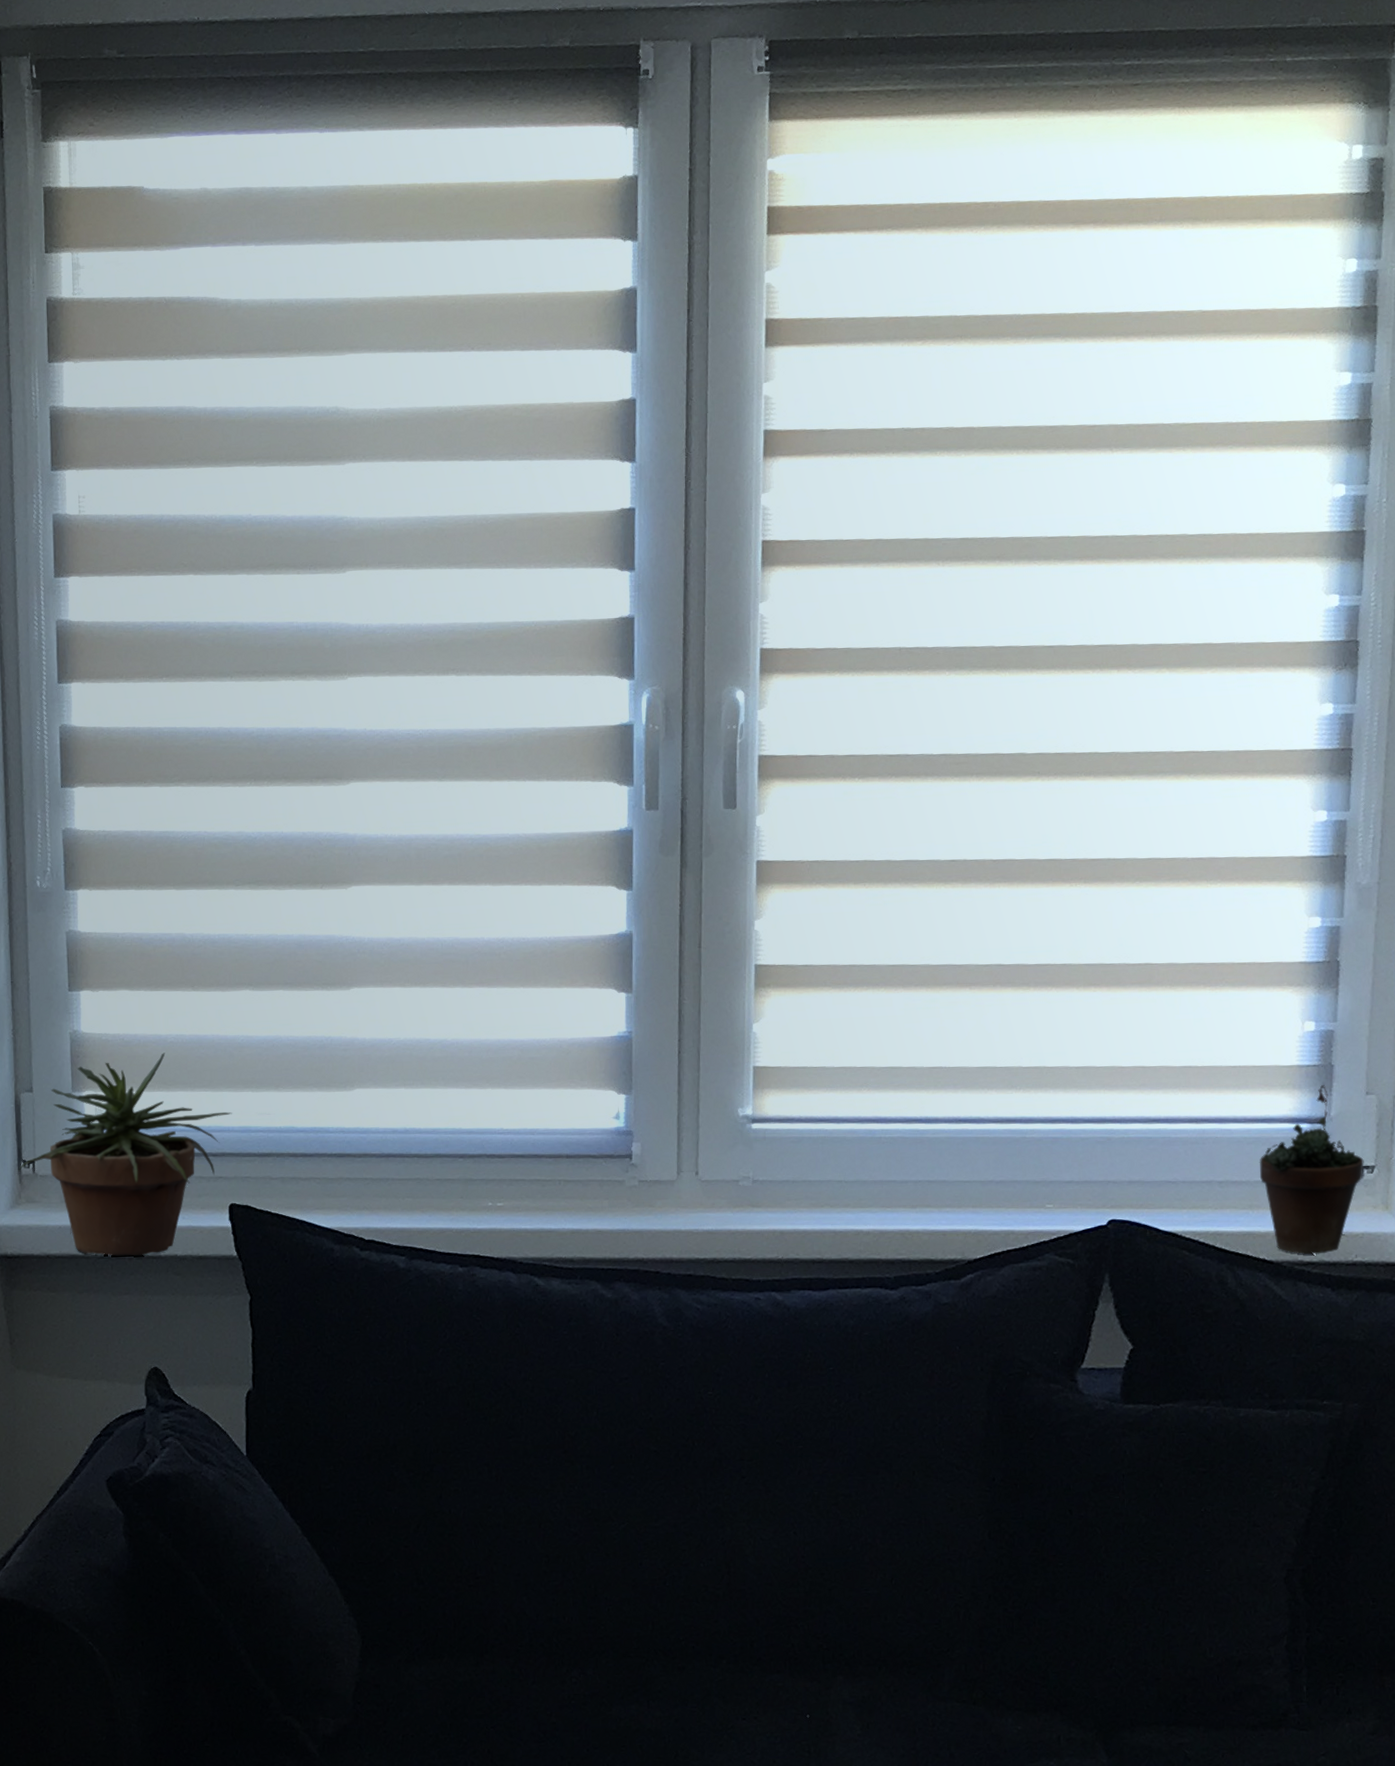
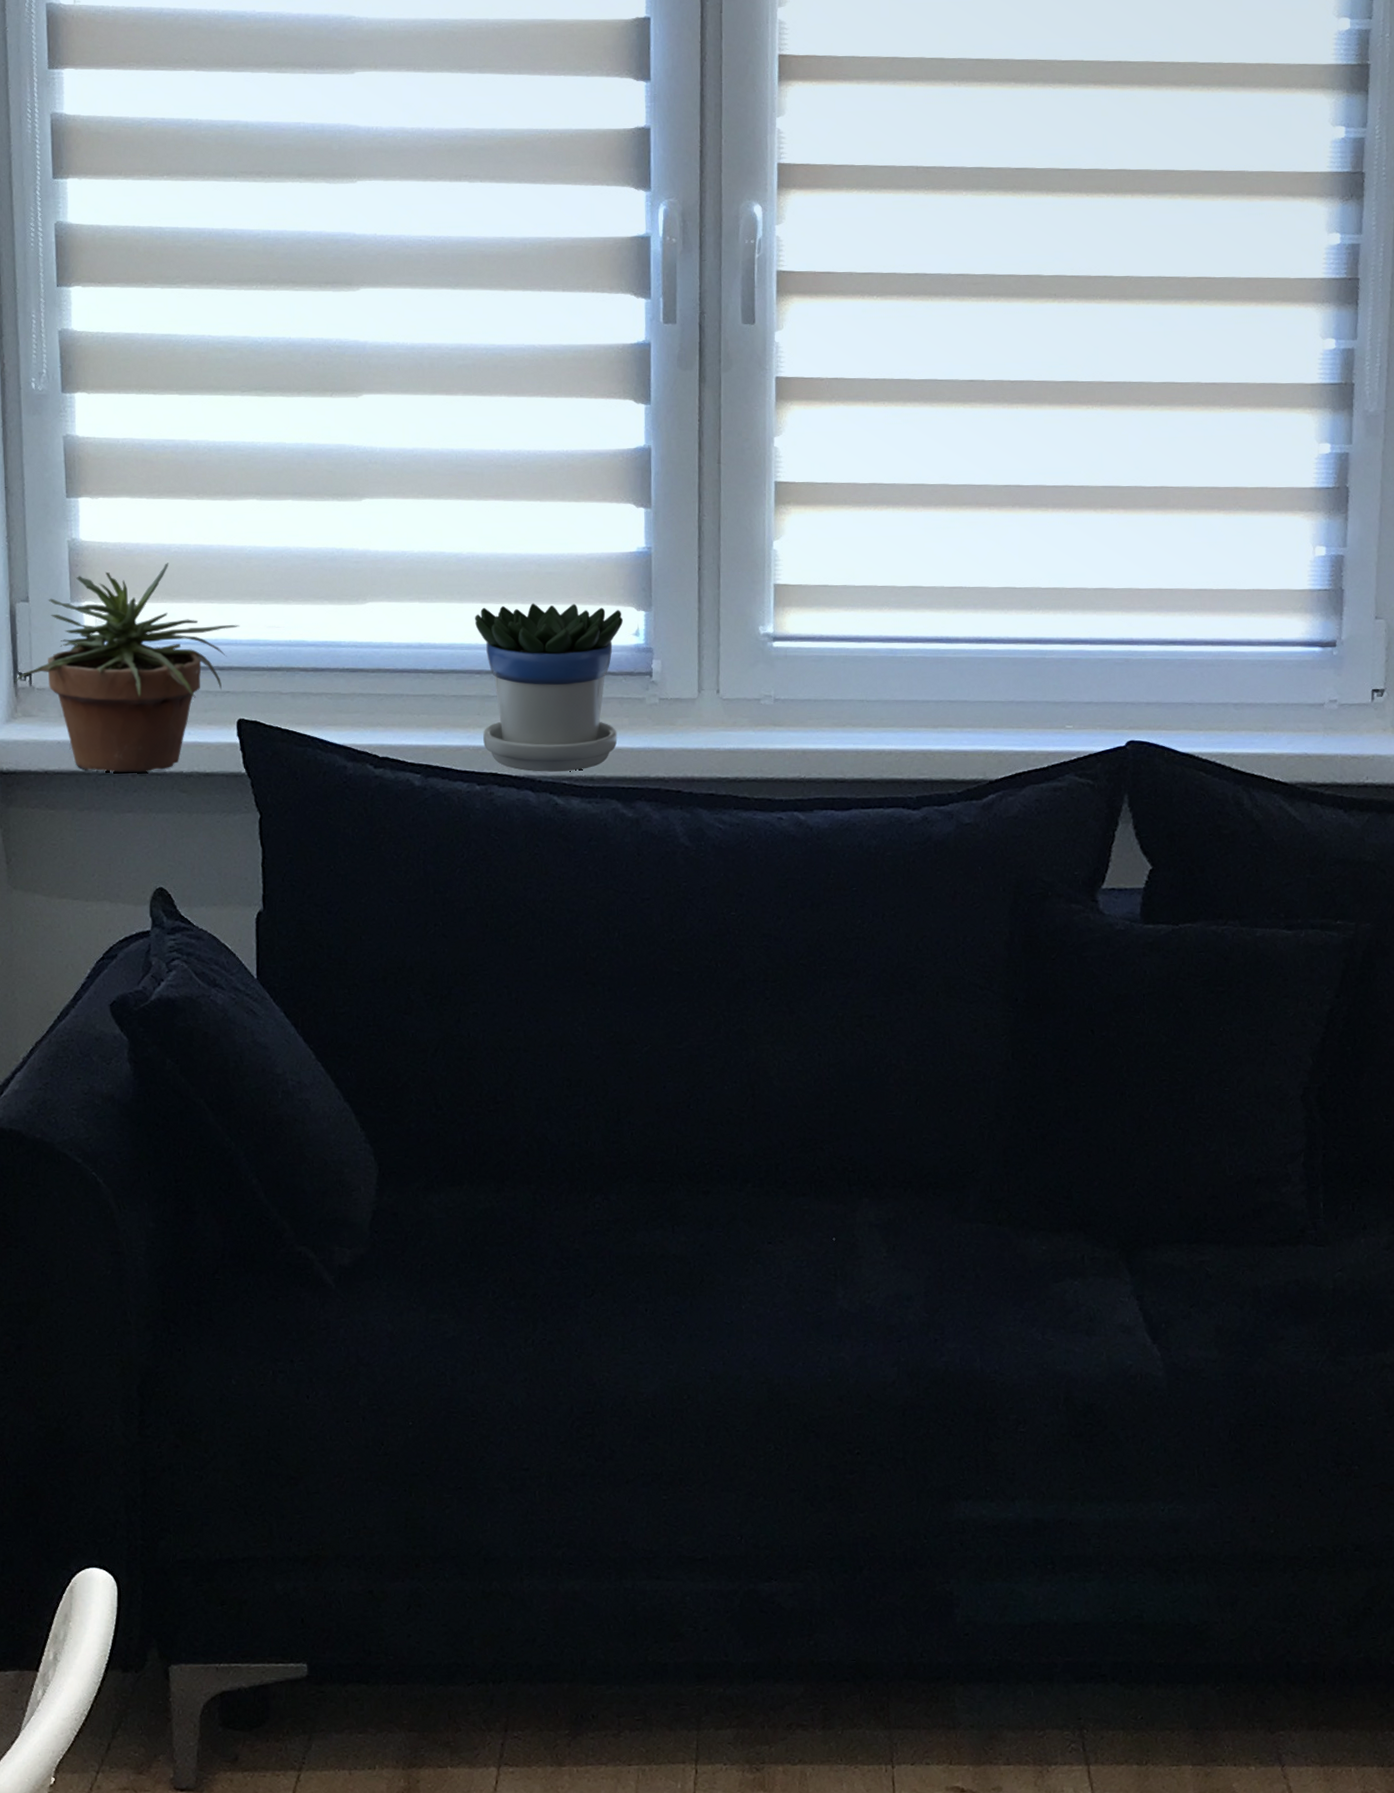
flowerpot: none [459,1088,603,1254] -> present [475,603,623,772]
succulent plant: present [1259,1085,1364,1255] -> none [1273,609,1374,777]

